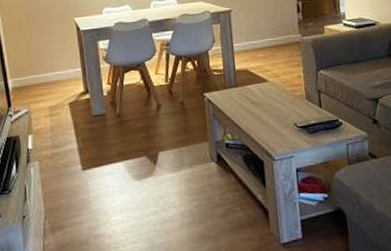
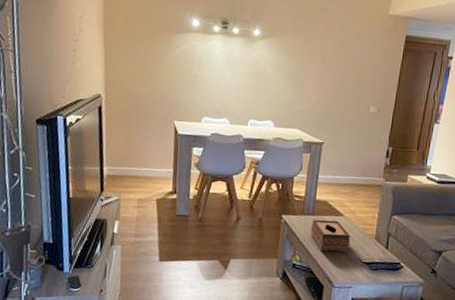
tissue box: none [236,88,281,124] -> present [310,219,350,253]

